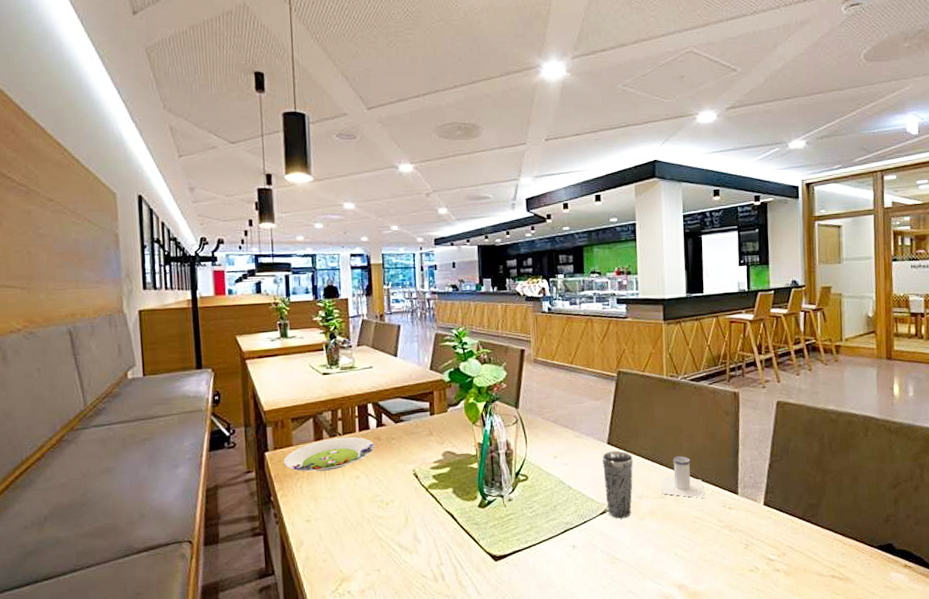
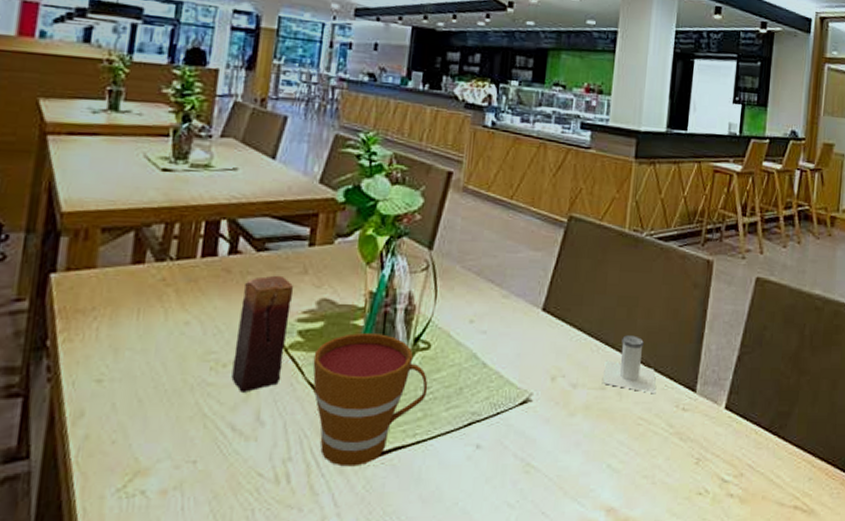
salad plate: present [283,436,375,472] -> none [76,263,222,310]
candle: none [391,438,427,521] -> present [231,275,294,392]
cup: none [446,472,531,567] -> present [312,333,428,467]
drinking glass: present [602,450,633,519] -> none [529,320,572,413]

